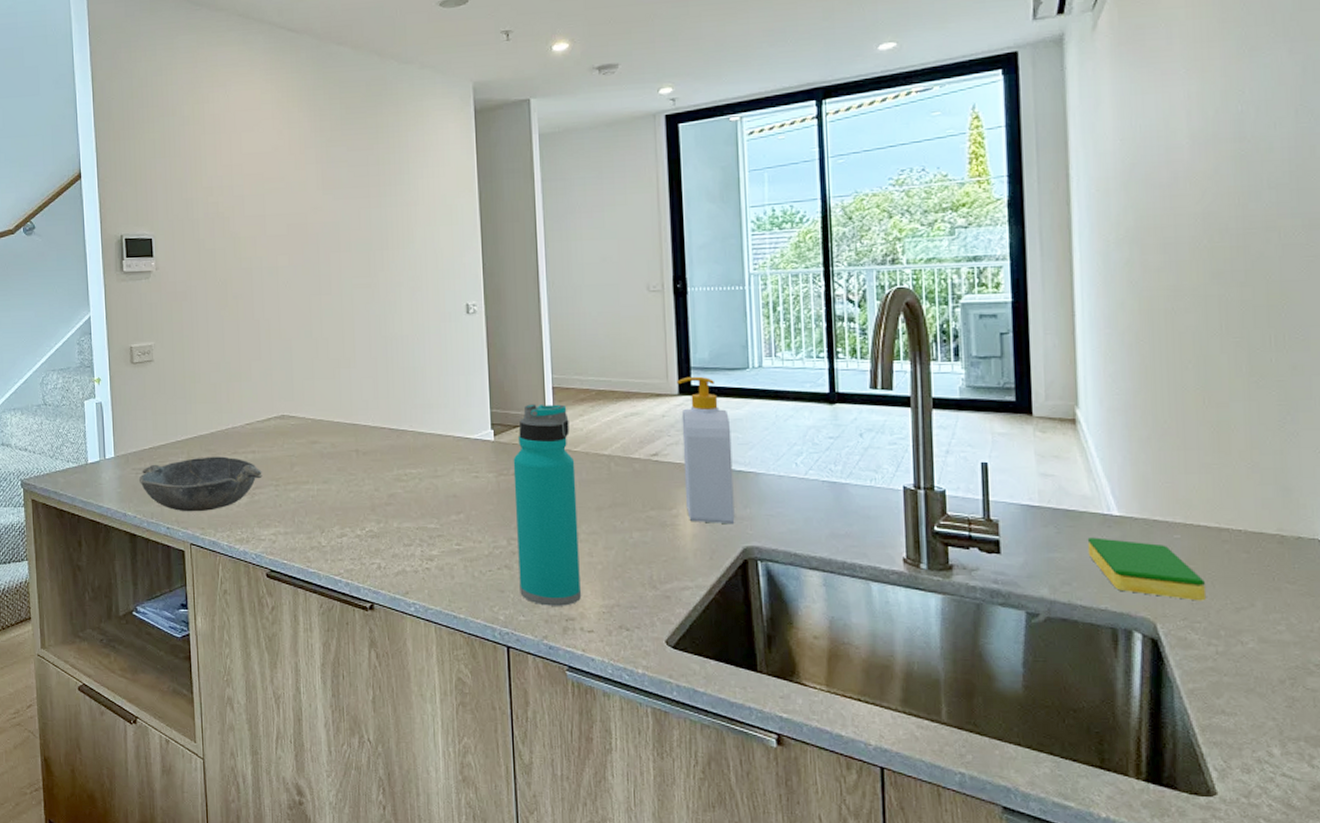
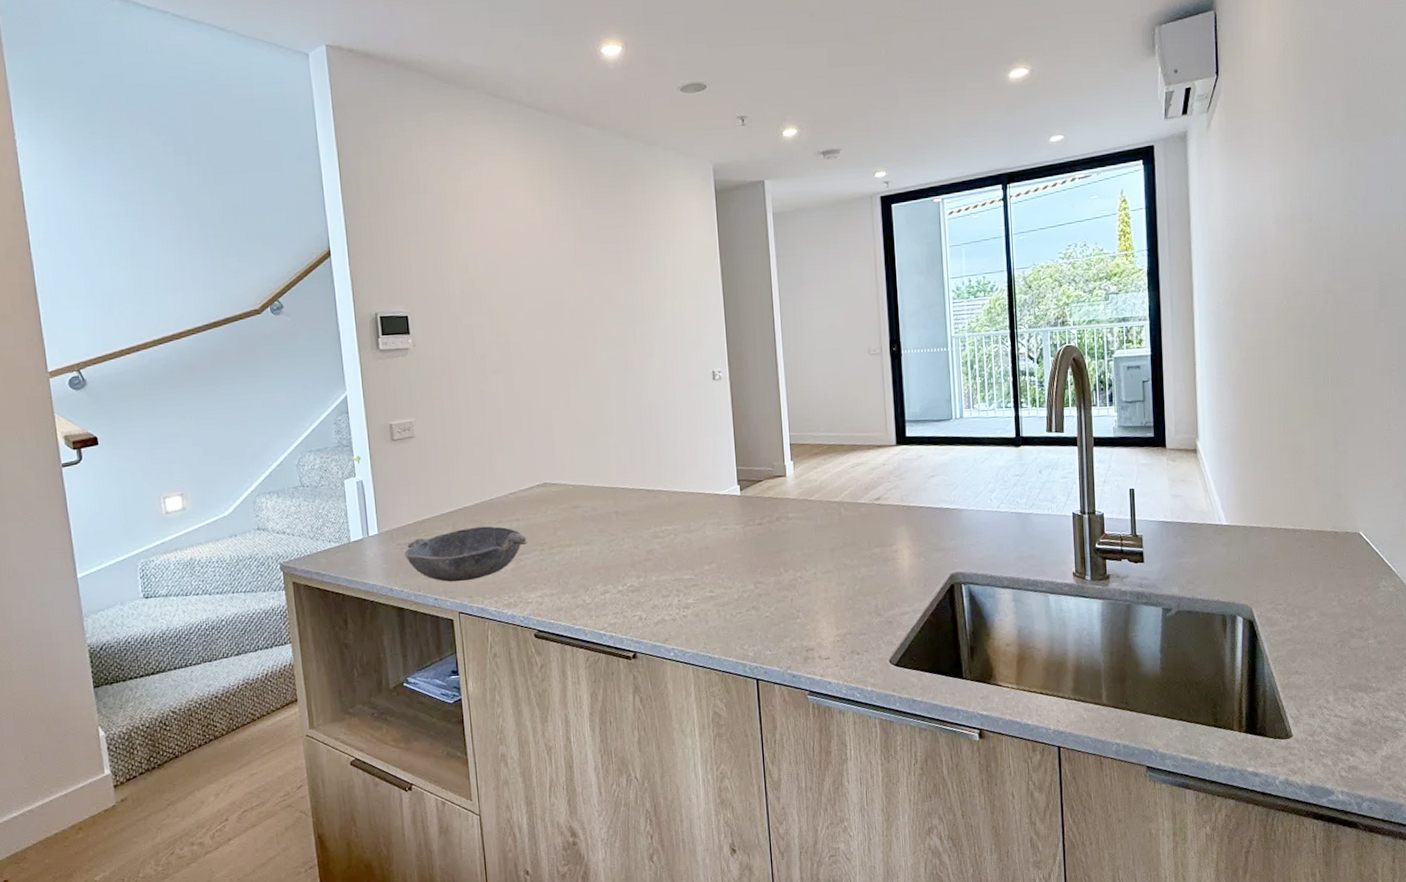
water bottle: present [513,404,581,606] -> none [757,459,818,640]
soap bottle: present [677,376,735,525] -> none [895,428,943,555]
dish sponge: present [1087,537,1205,601] -> none [1205,543,1285,588]

